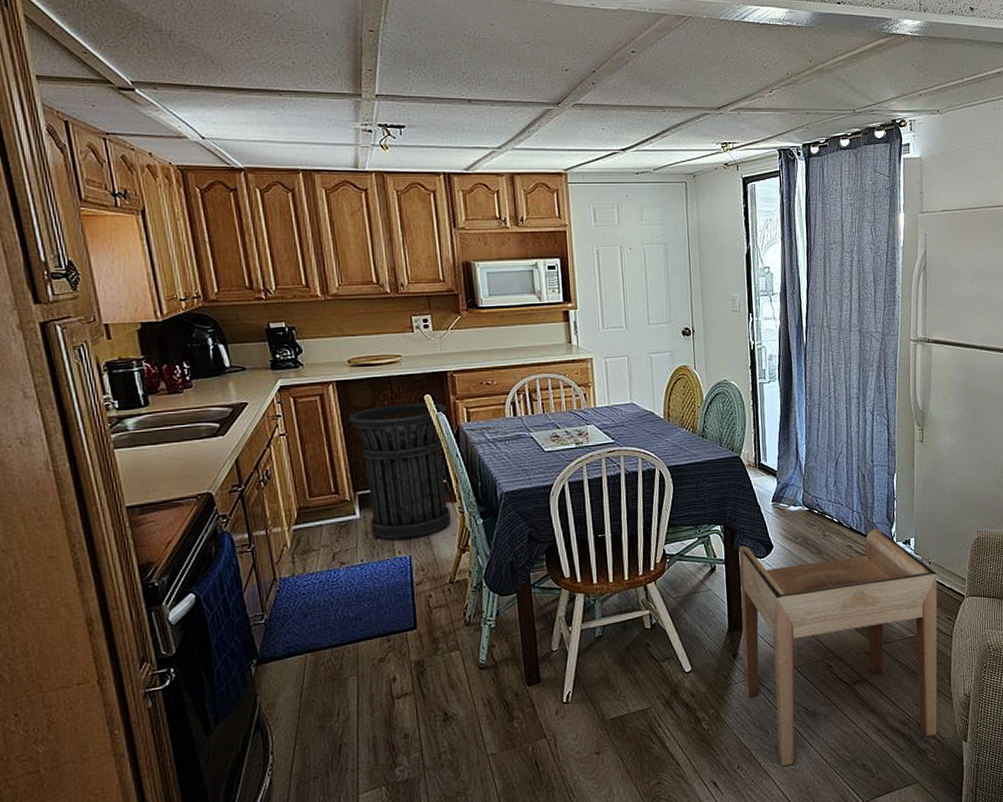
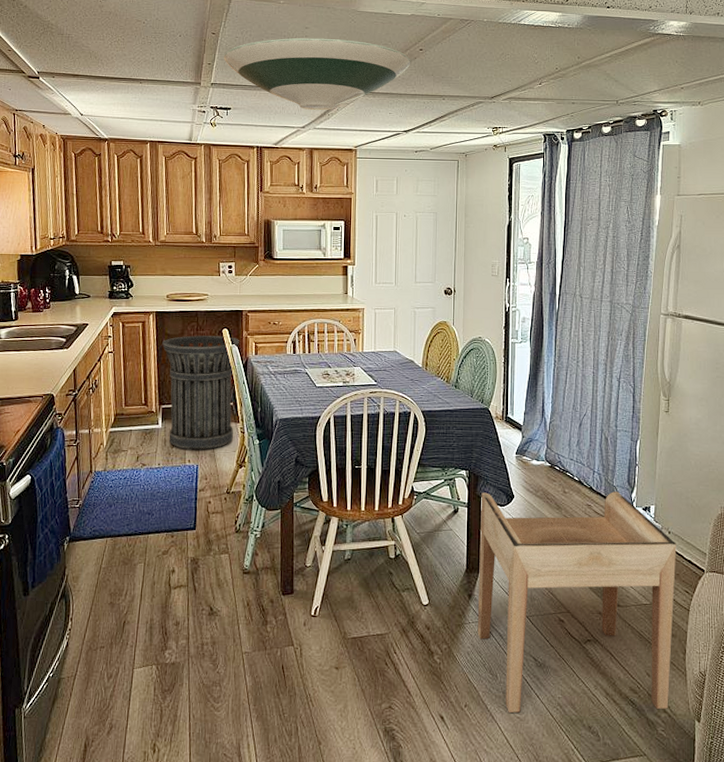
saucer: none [388,37,622,127] -> present [224,37,411,111]

